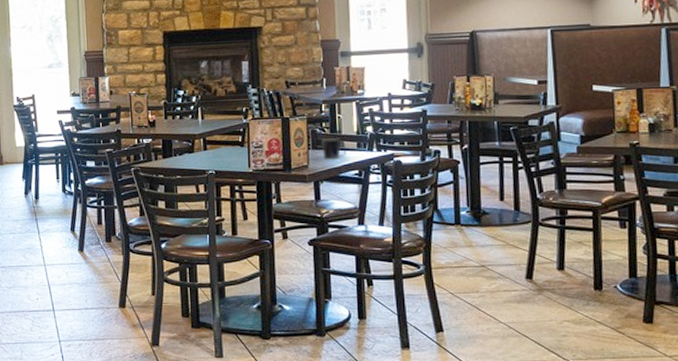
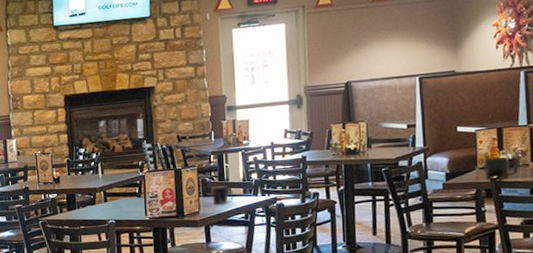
mug: none [622,120,660,147] -> present [484,156,518,181]

